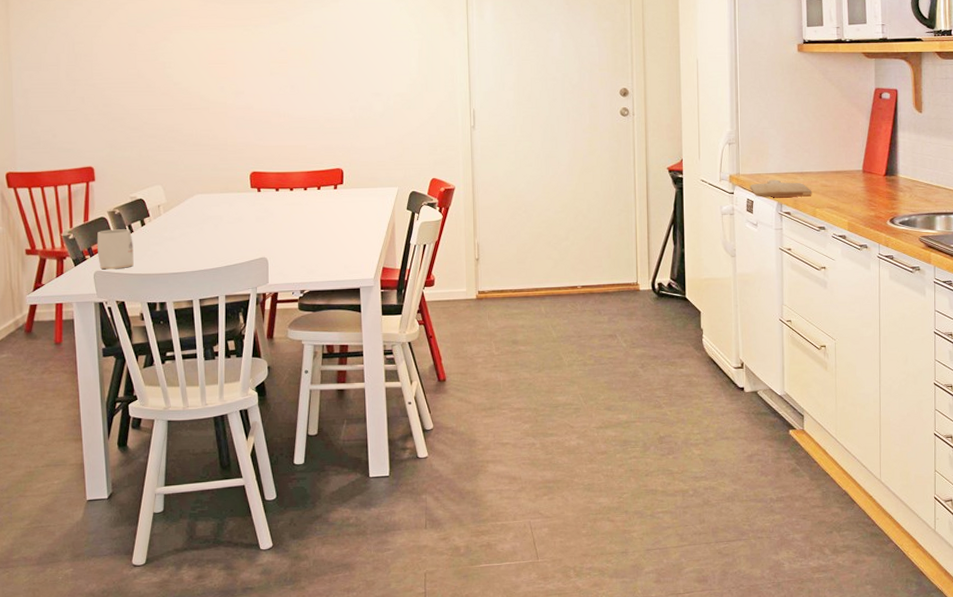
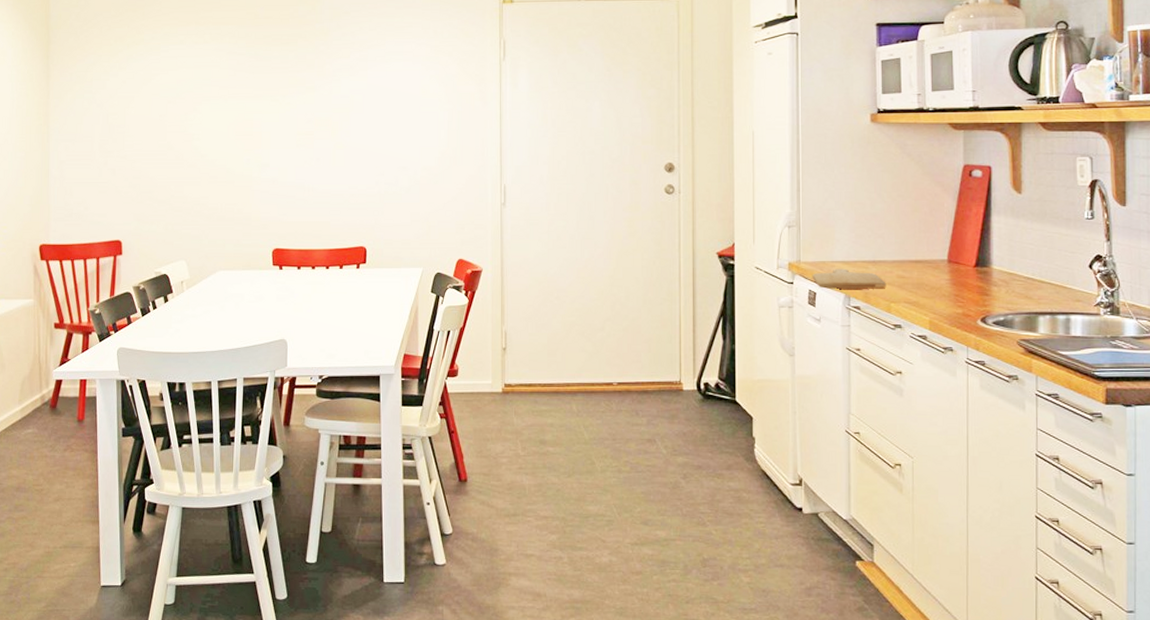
mug: present [96,229,134,270] -> none [121,305,156,347]

